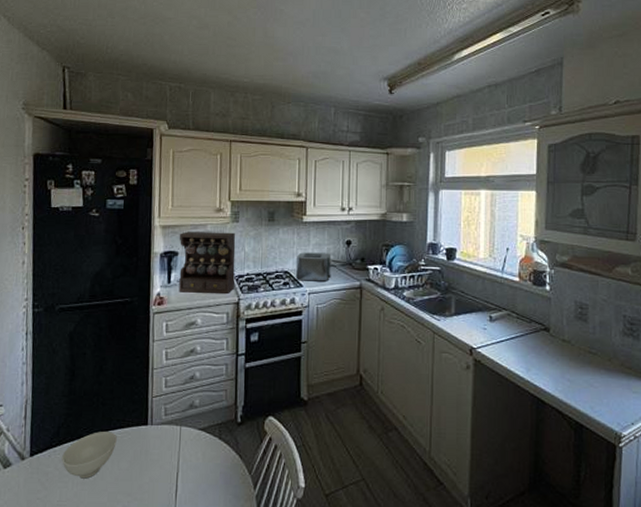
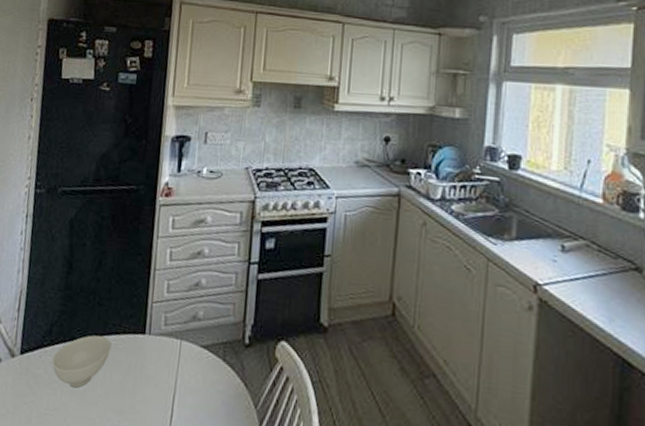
spice rack: present [179,231,236,293] -> none [189,114,255,189]
toaster: present [296,252,333,282] -> none [322,147,367,185]

